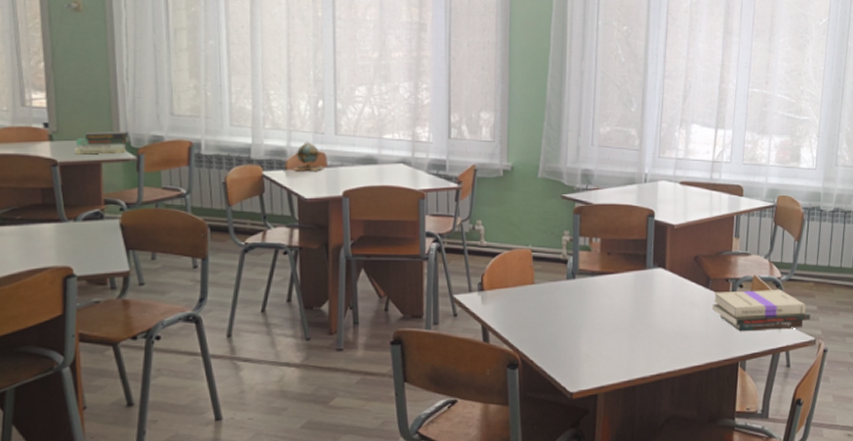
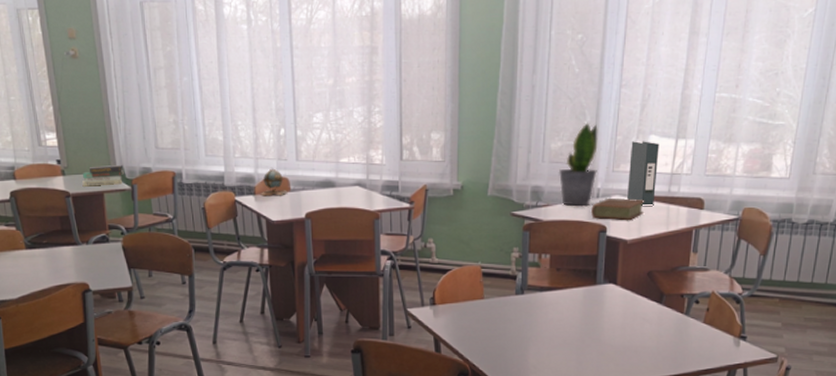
potted plant: none [607,109,644,191] -> present [558,122,598,207]
book: none [640,184,690,205] -> present [591,198,645,220]
binder: none [673,129,701,191] -> present [627,141,659,206]
books: present [712,290,810,332] -> none [665,306,773,348]

